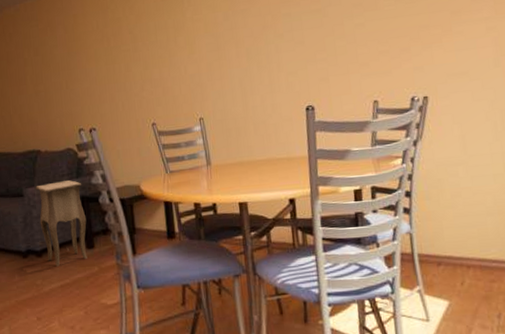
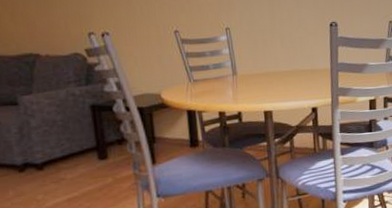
side table: present [35,180,87,267] -> none [34,88,100,180]

